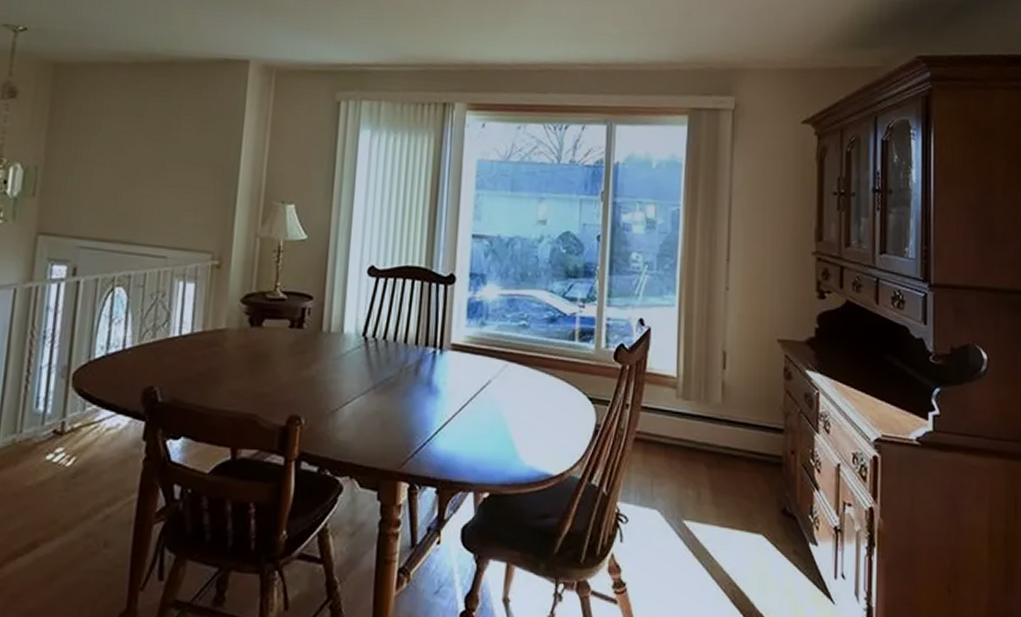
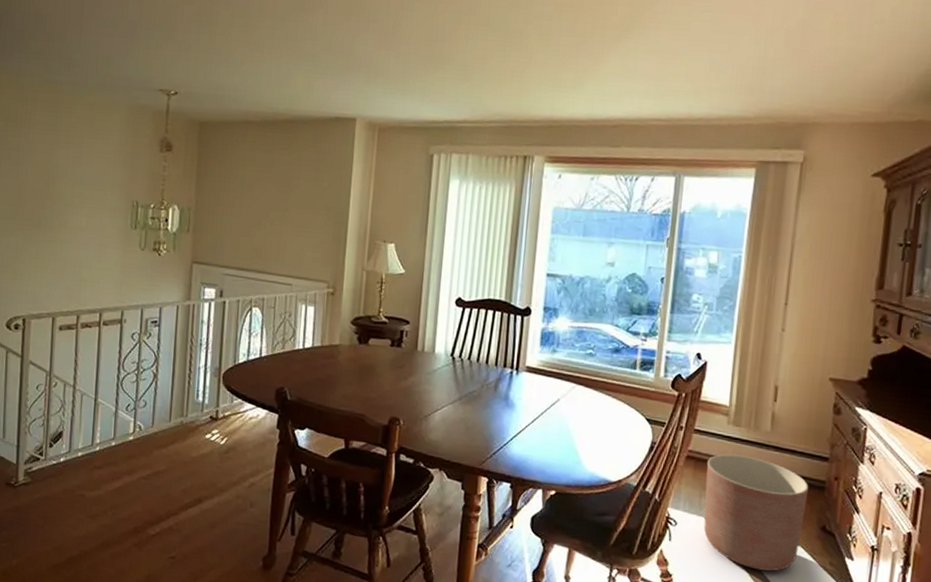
planter: none [656,432,766,568] -> present [703,454,809,572]

